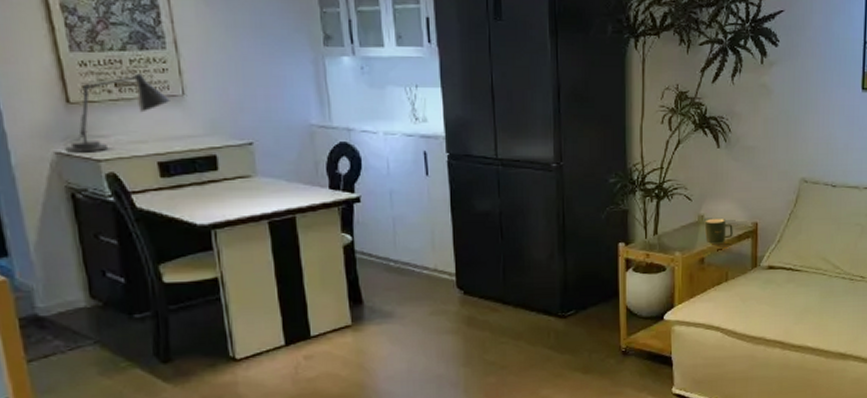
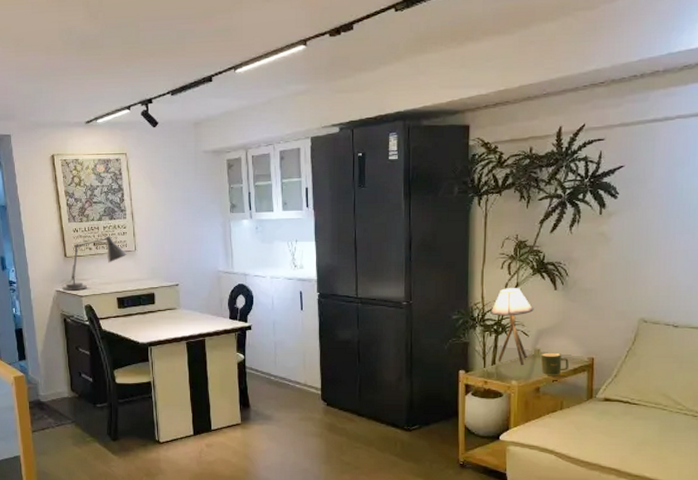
table lamp: none [651,145,697,235] -> present [490,287,534,366]

